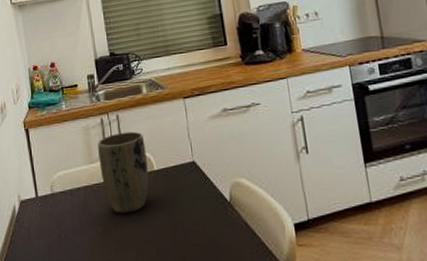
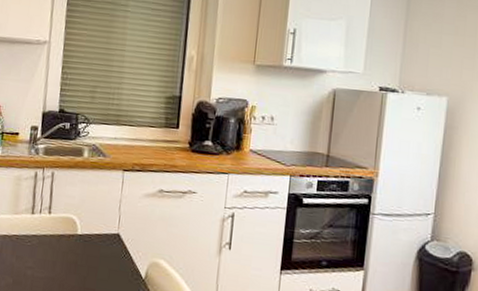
plant pot: present [98,131,149,214] -> none [23,190,75,270]

